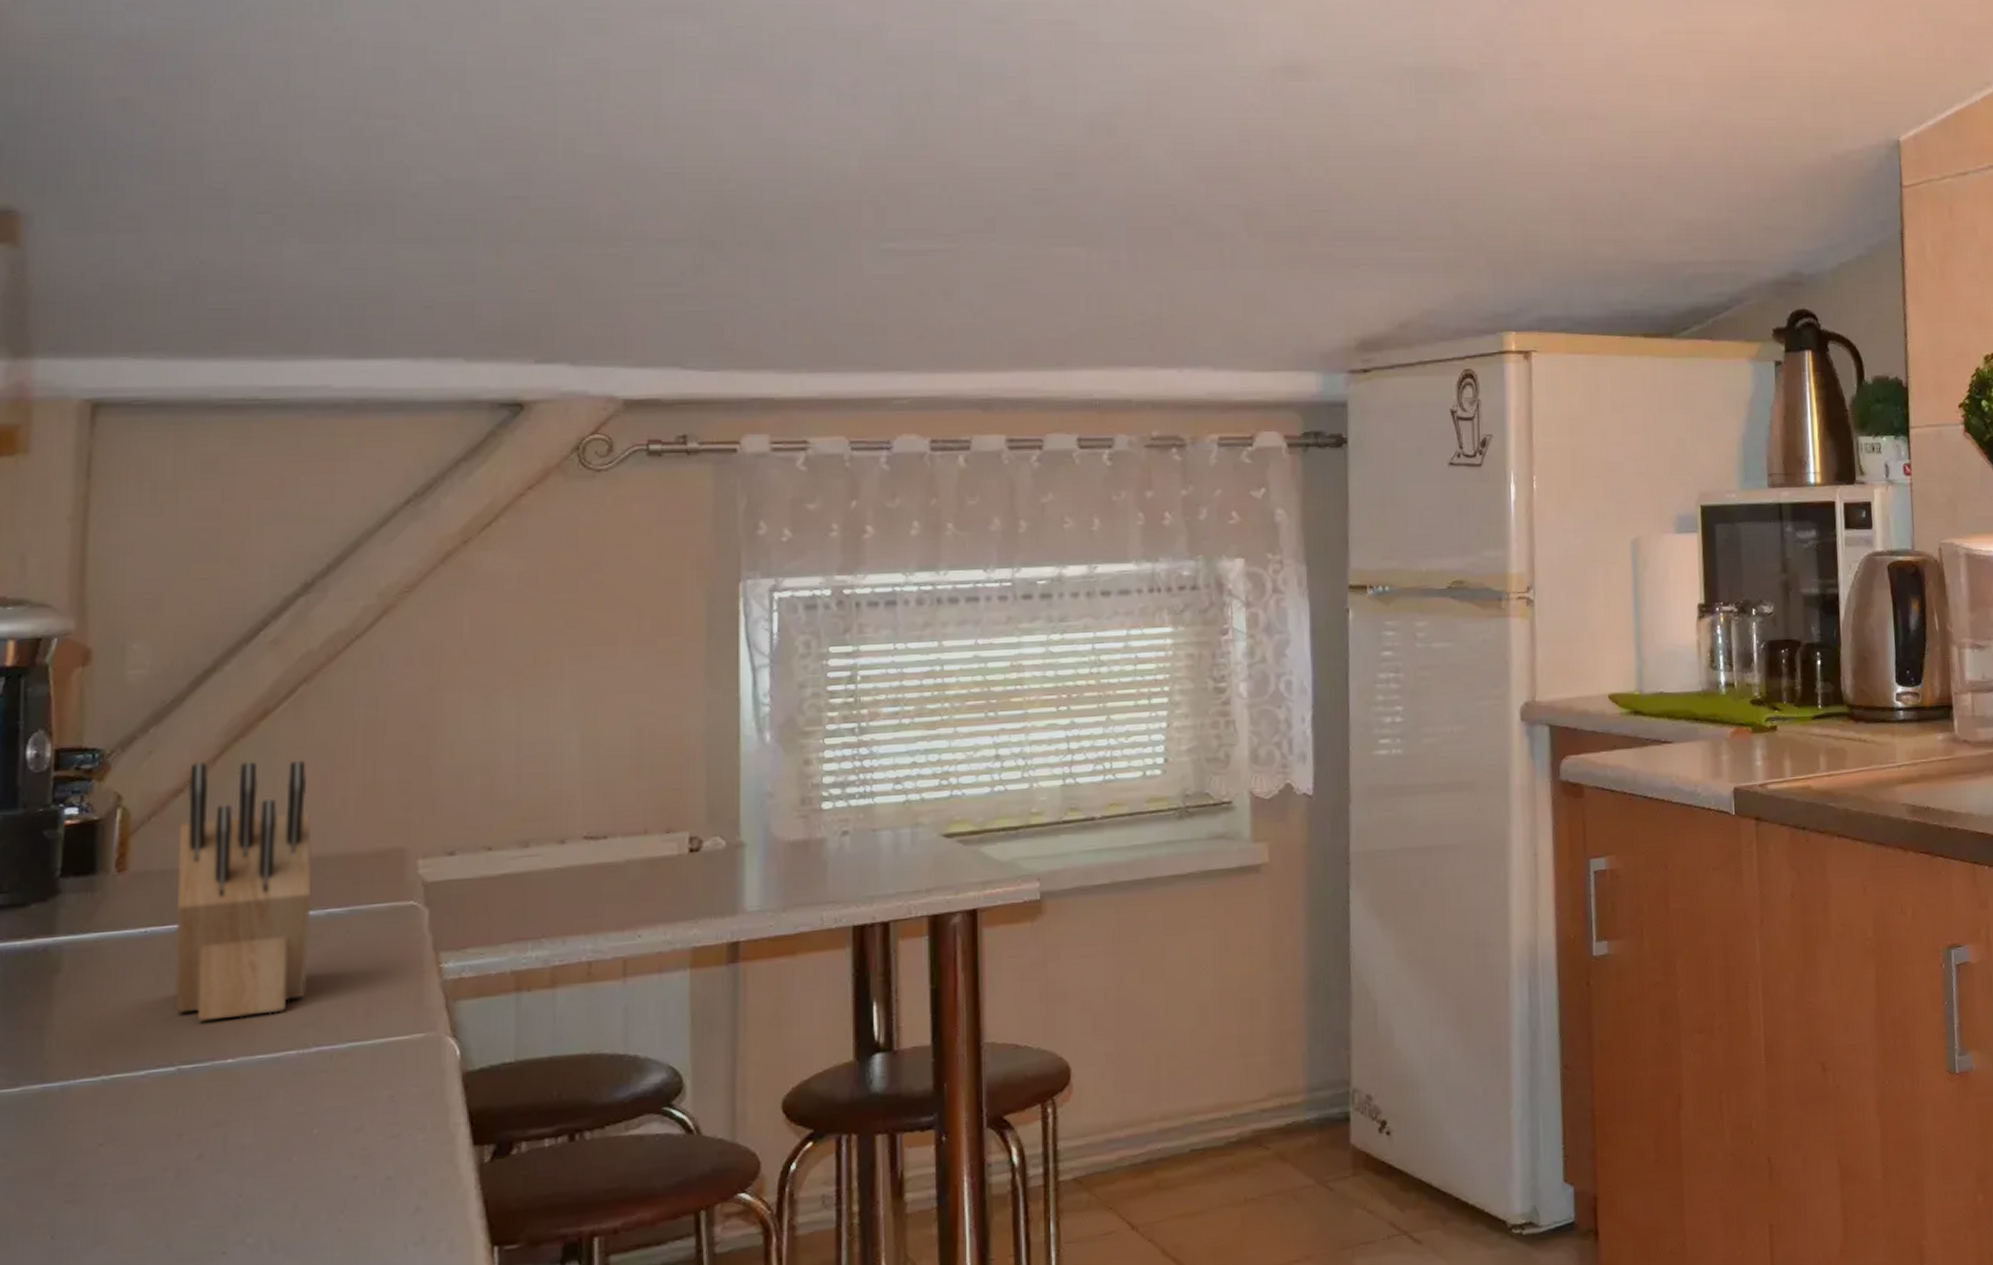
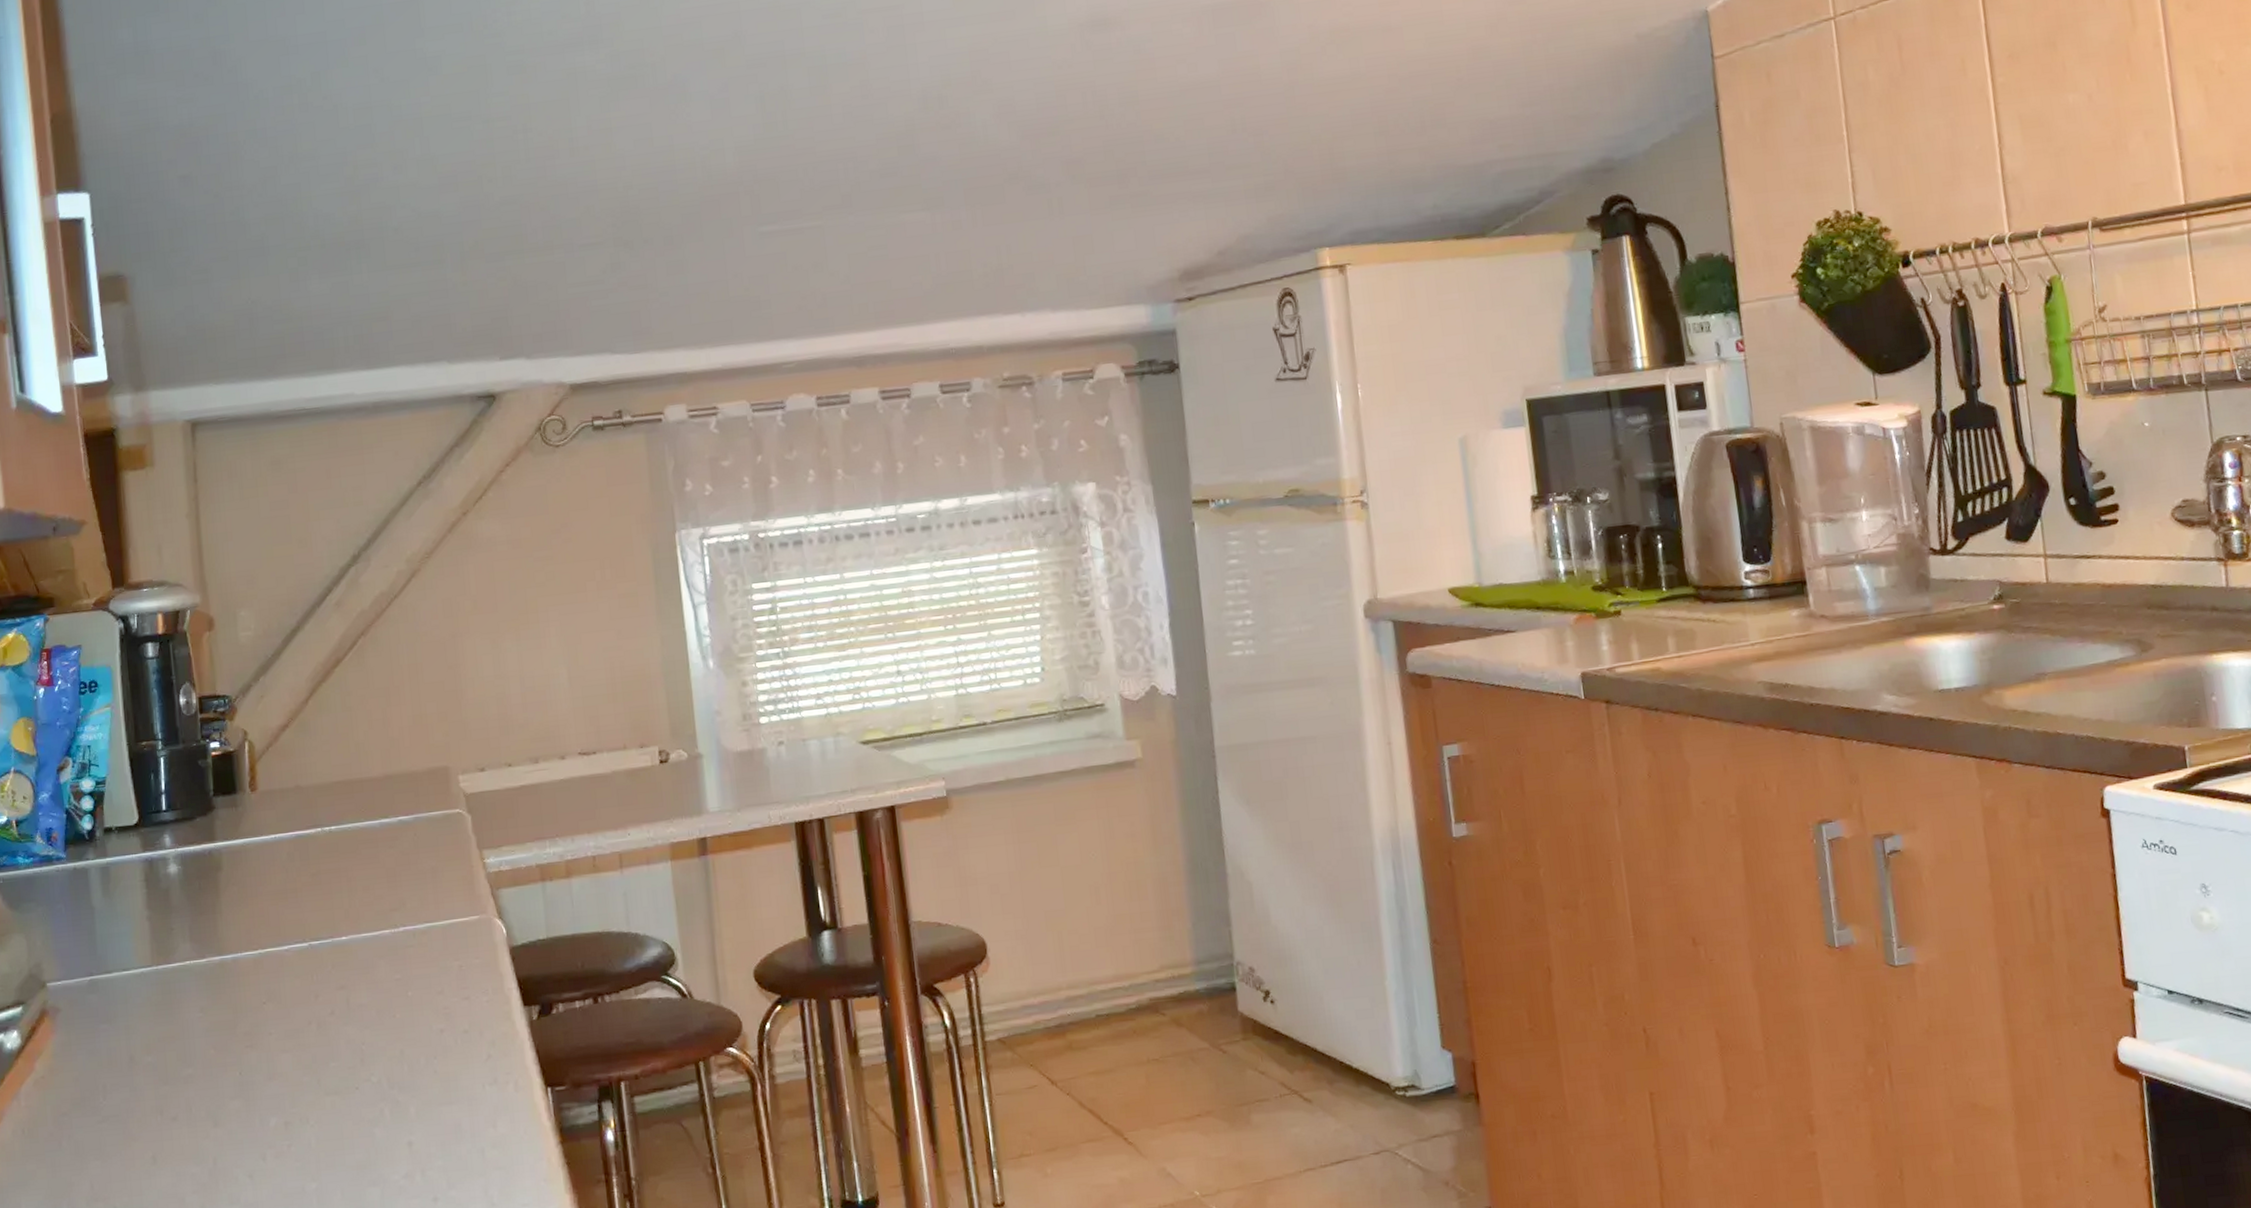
knife block: present [174,760,313,1022] -> none [289,698,391,908]

